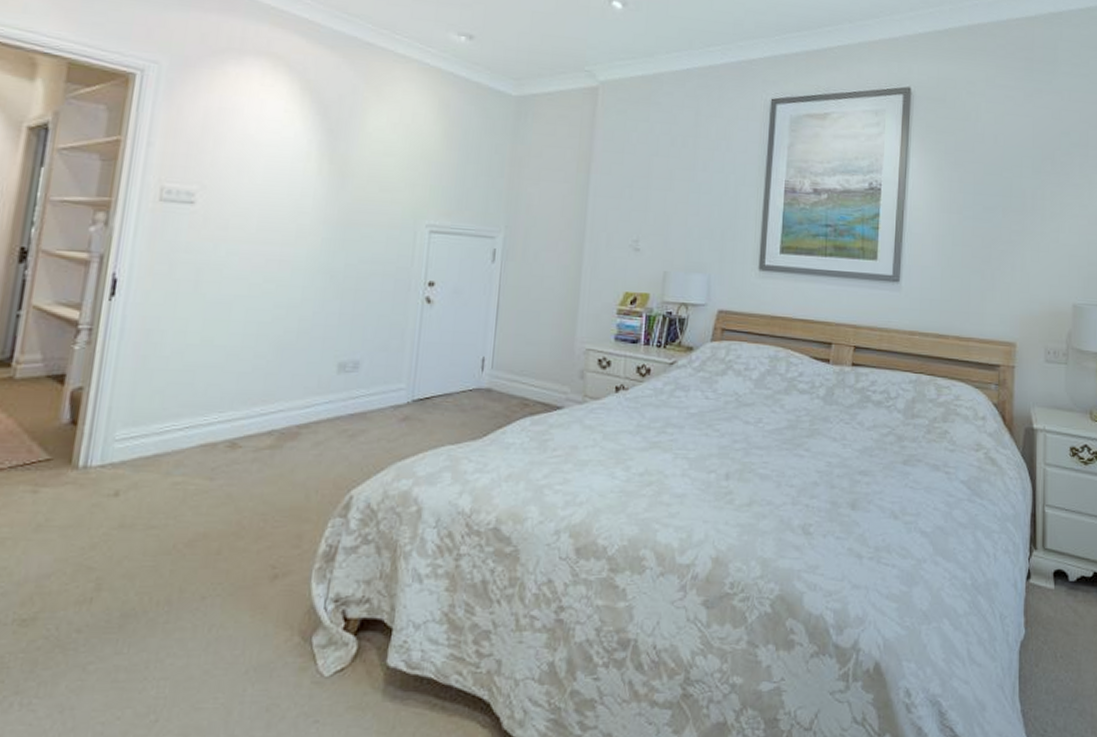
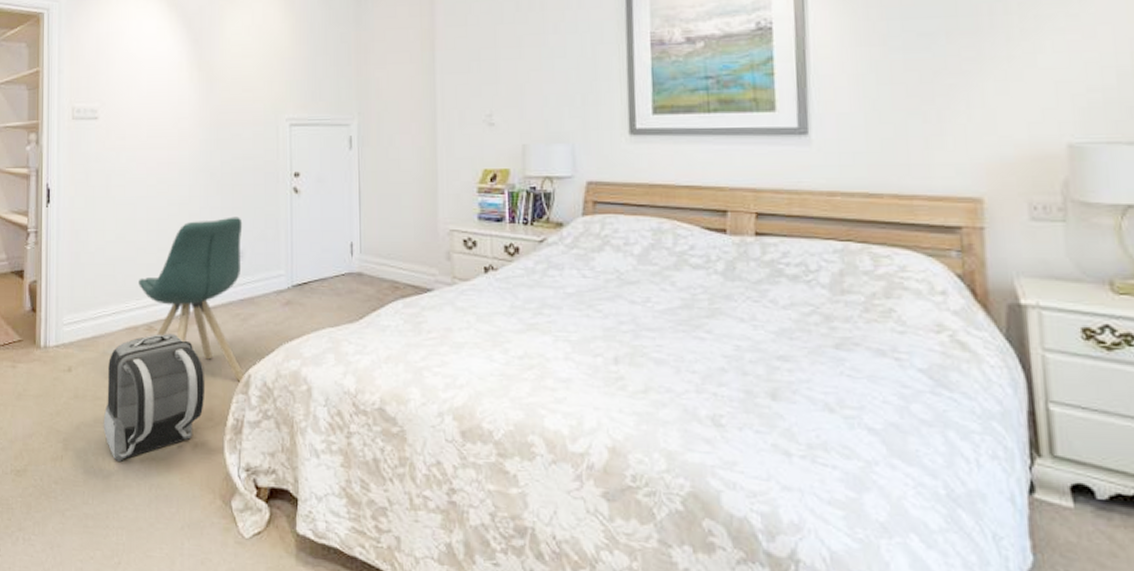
backpack: none [154,451,297,600] -> present [103,334,206,461]
chair: none [224,324,363,505] -> present [139,217,245,383]

